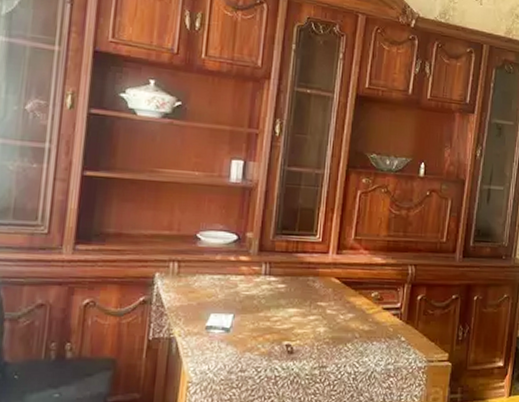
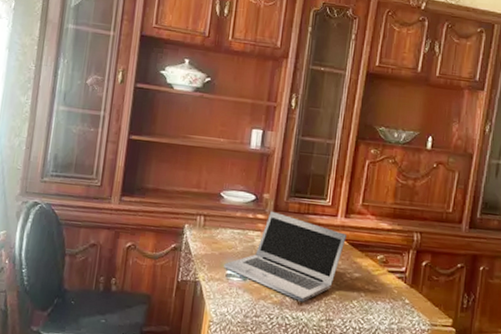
laptop: none [203,251,339,351] -> present [224,211,347,302]

